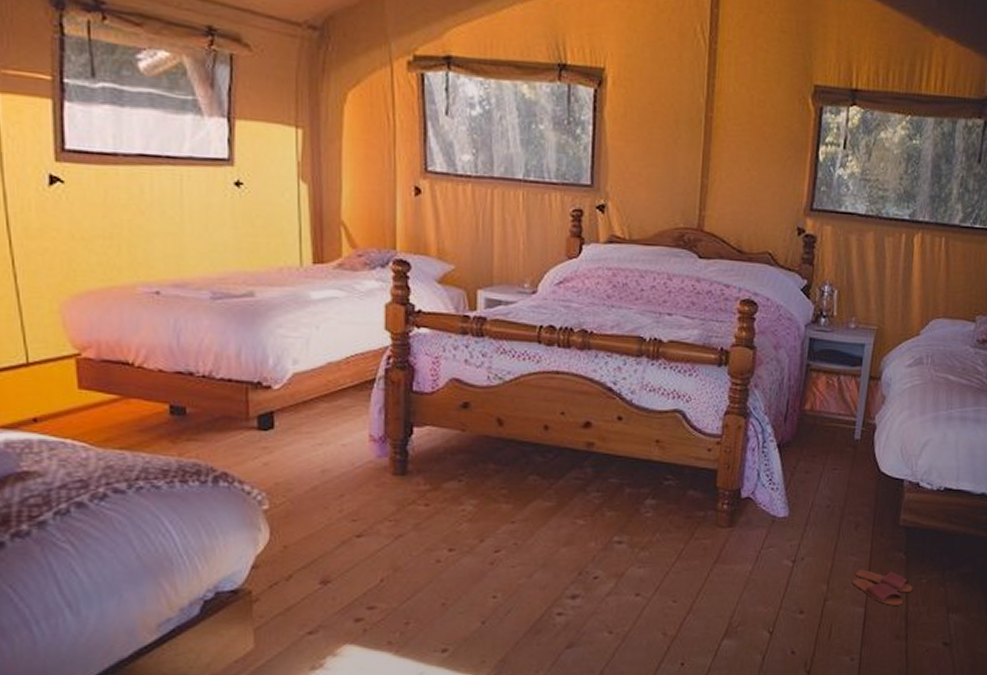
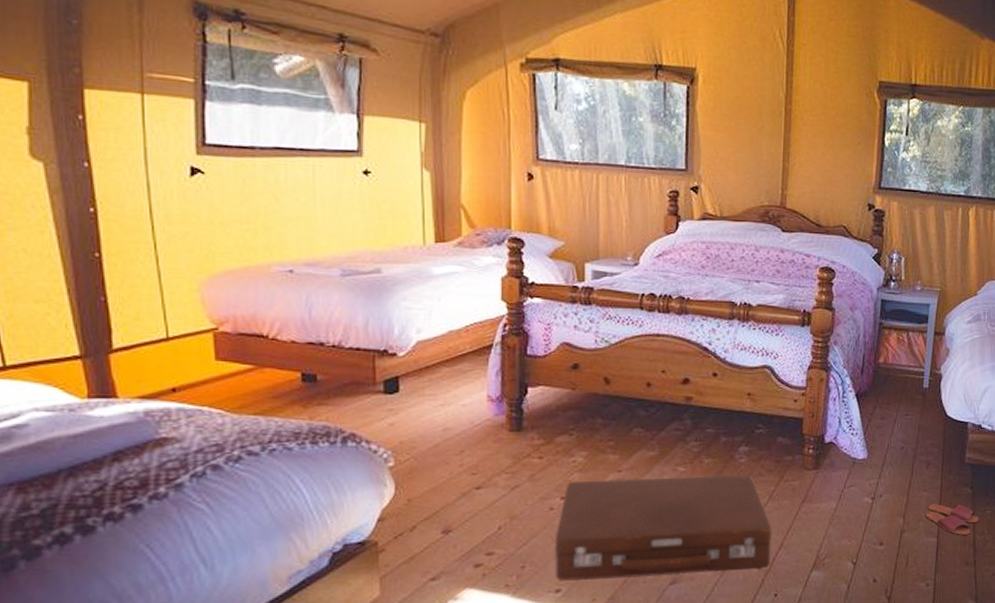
briefcase: none [442,531,679,639] -> present [555,475,772,580]

